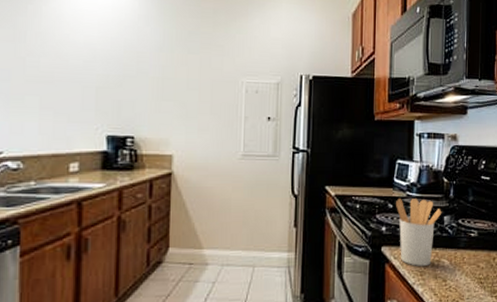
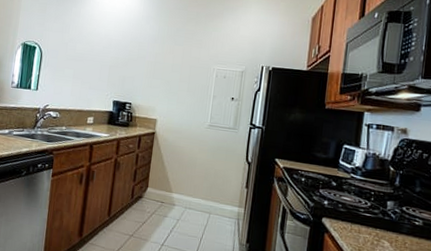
utensil holder: present [396,199,442,266] -> none [339,179,386,243]

